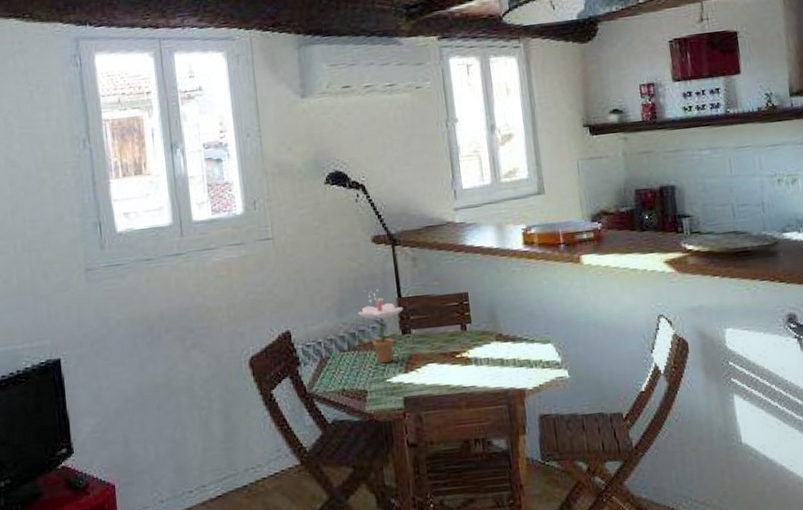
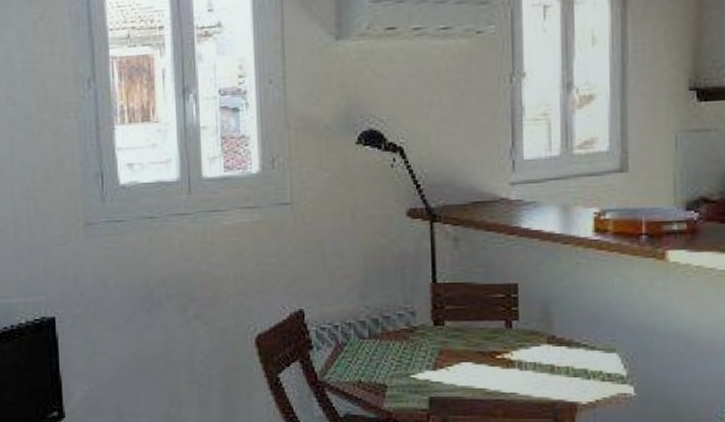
flower: present [358,289,404,364] -> none [383,271,438,357]

